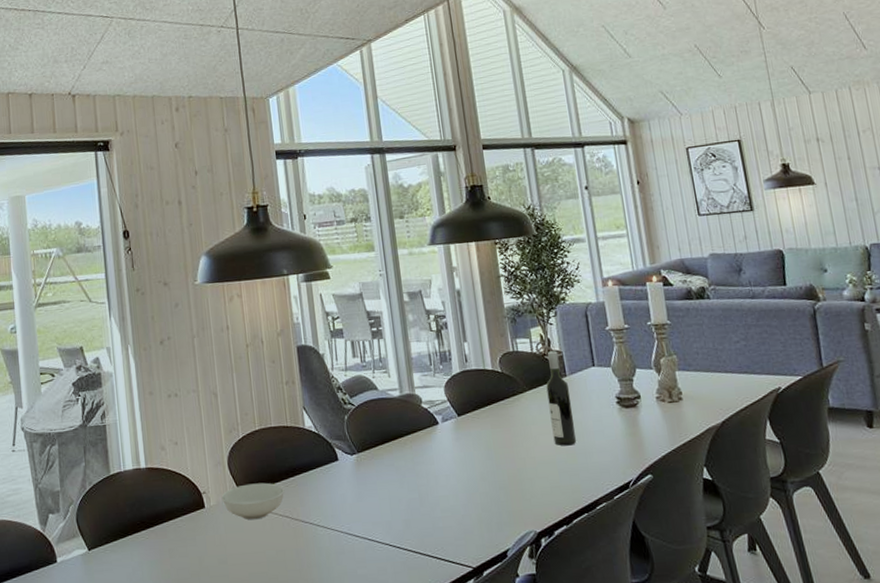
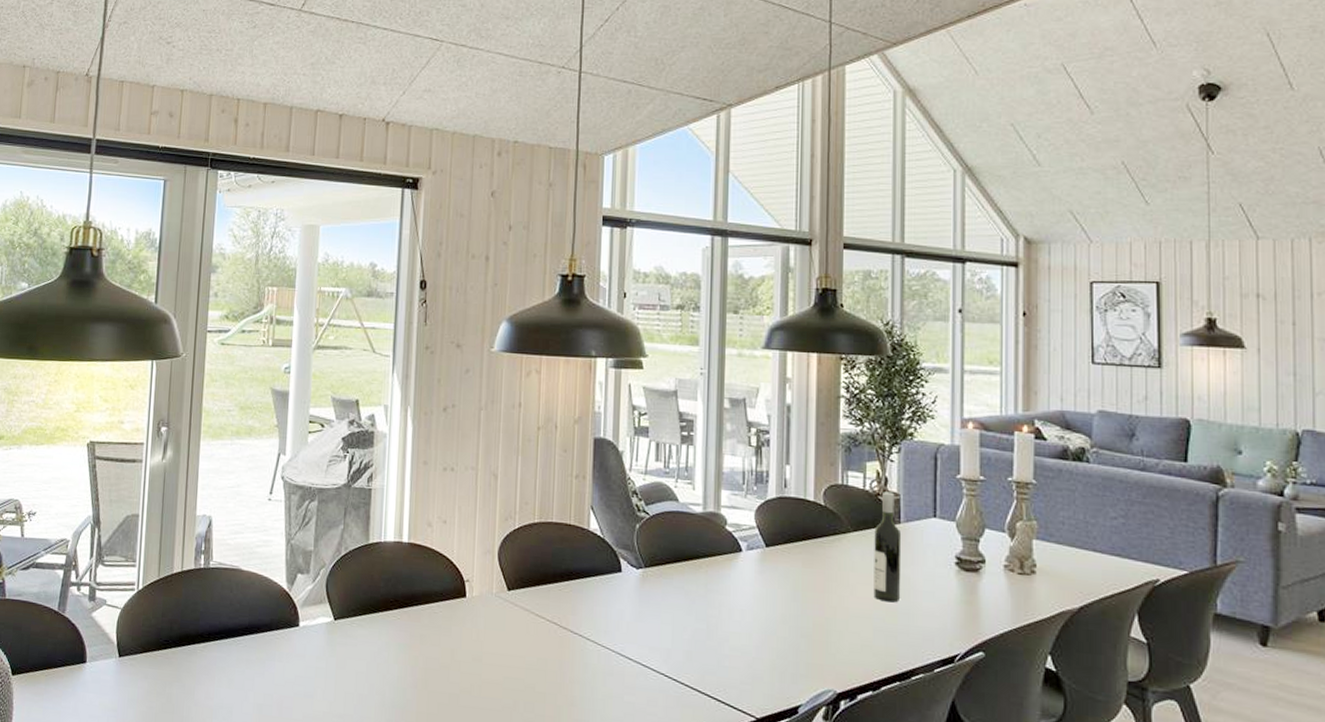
bowl: present [221,482,285,520] -> none [485,579,557,621]

